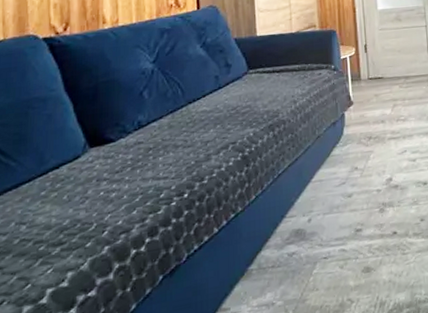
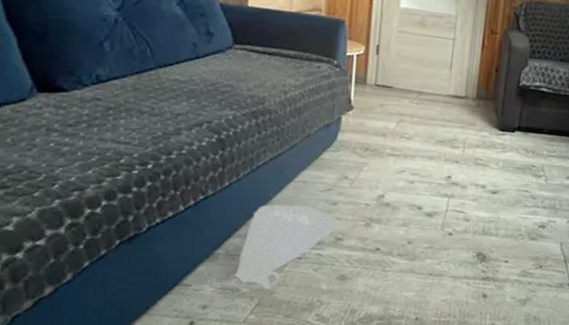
bag: none [268,203,356,299] -> present [234,204,339,290]

